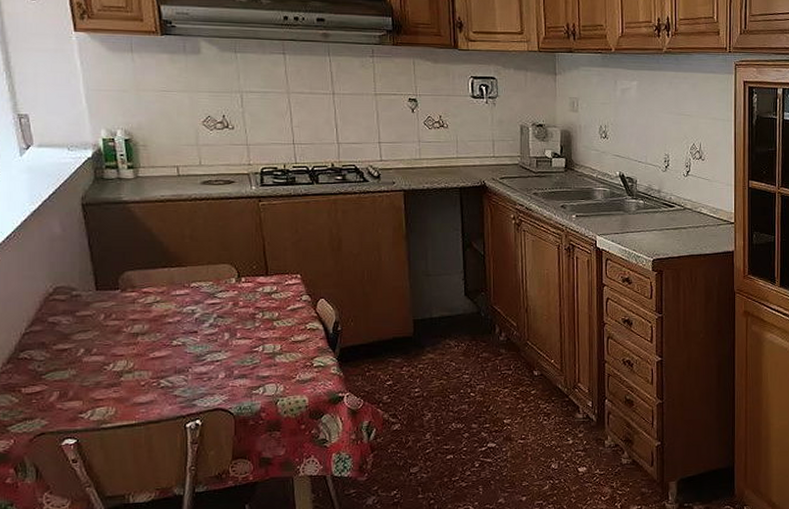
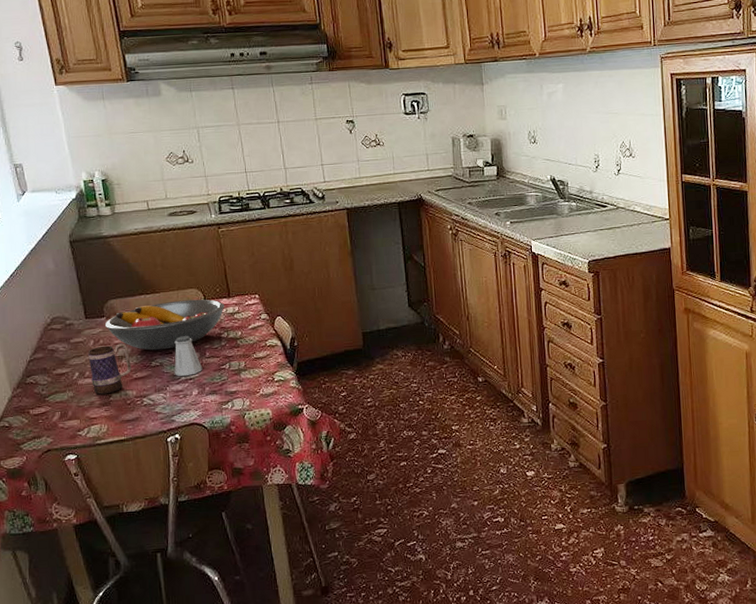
mug: none [97,318,148,374] -> present [88,342,132,395]
fruit bowl: none [120,276,261,328] -> present [105,299,224,351]
saltshaker: none [199,314,232,358] -> present [174,336,203,377]

